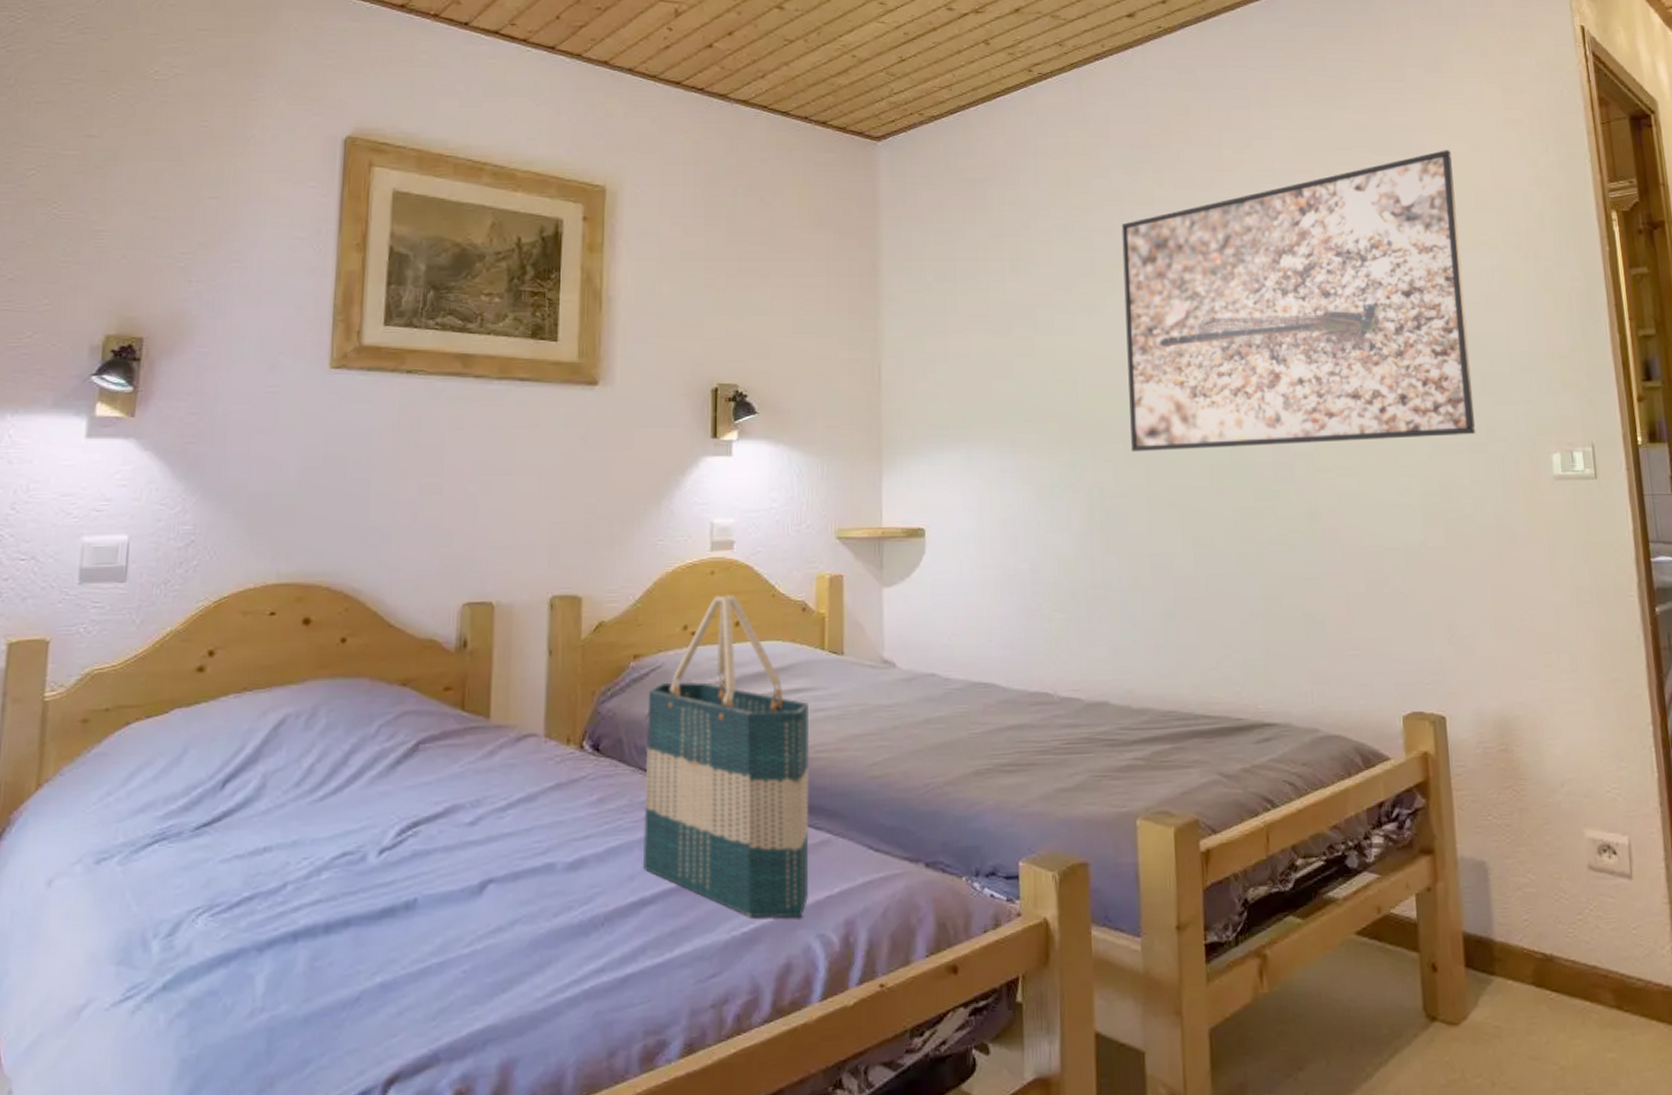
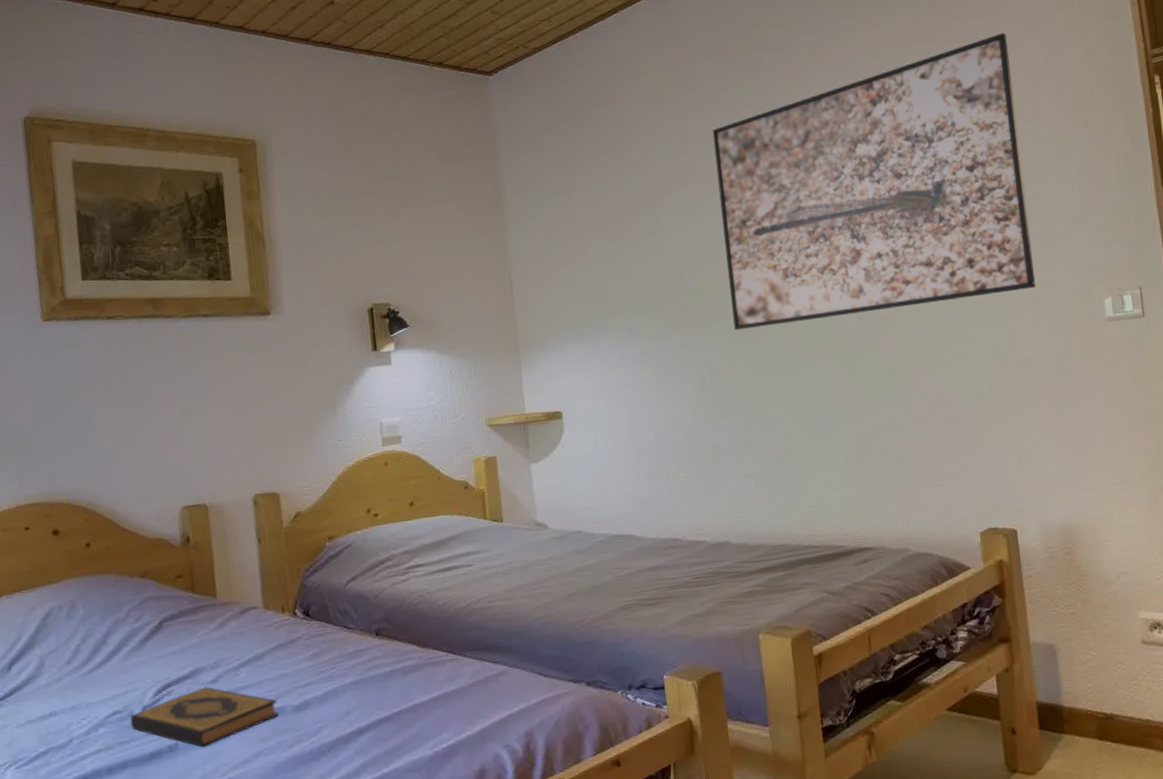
hardback book: none [361,829,547,907] -> present [130,686,279,747]
tote bag: present [642,595,810,918] -> none [344,481,493,736]

